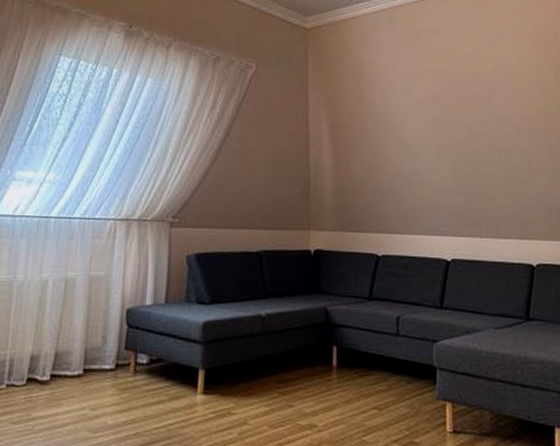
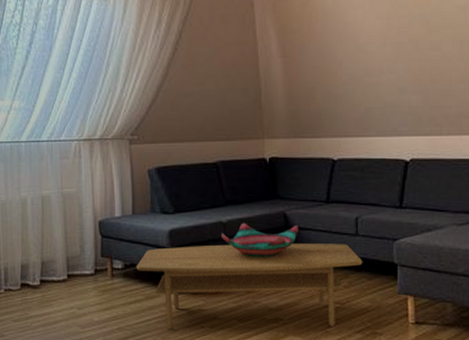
coffee table: none [162,340,403,436] -> present [136,243,363,329]
decorative bowl: none [259,317,339,357] -> present [222,222,298,258]

